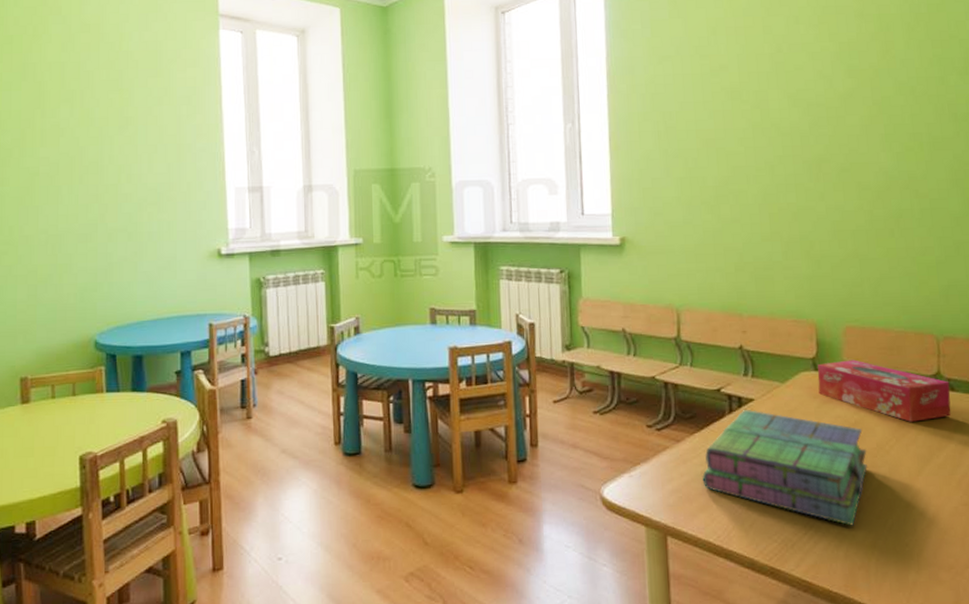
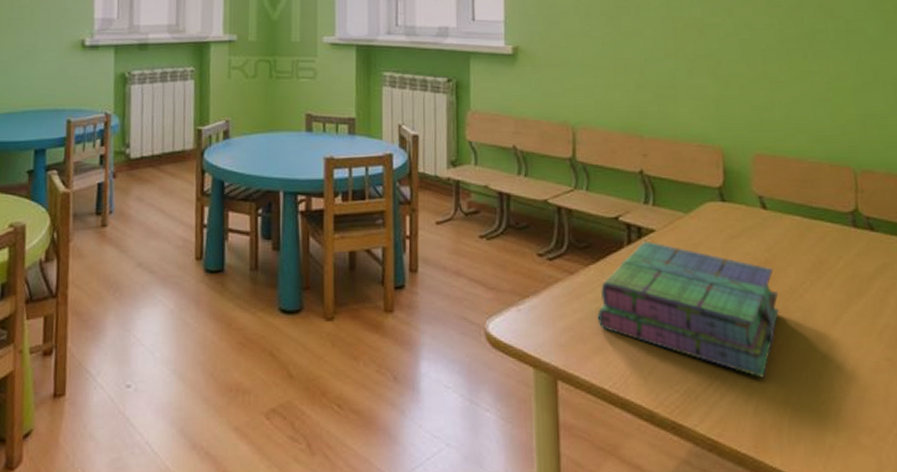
tissue box: present [817,360,951,422] -> none [724,191,871,263]

